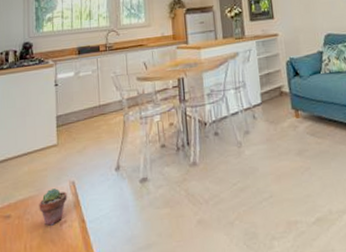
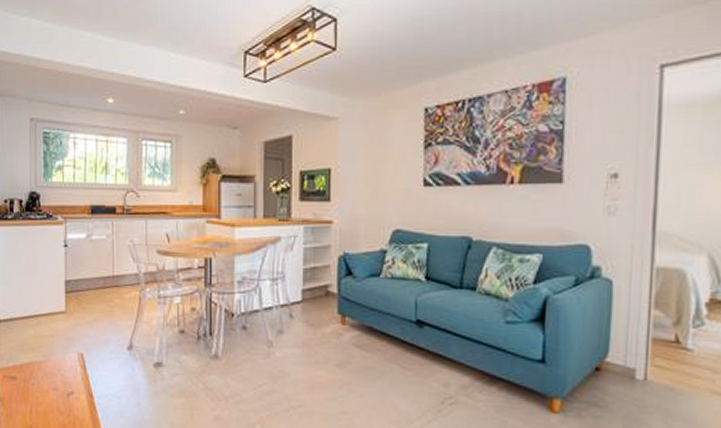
potted succulent: present [39,188,67,226] -> none [45,357,75,394]

